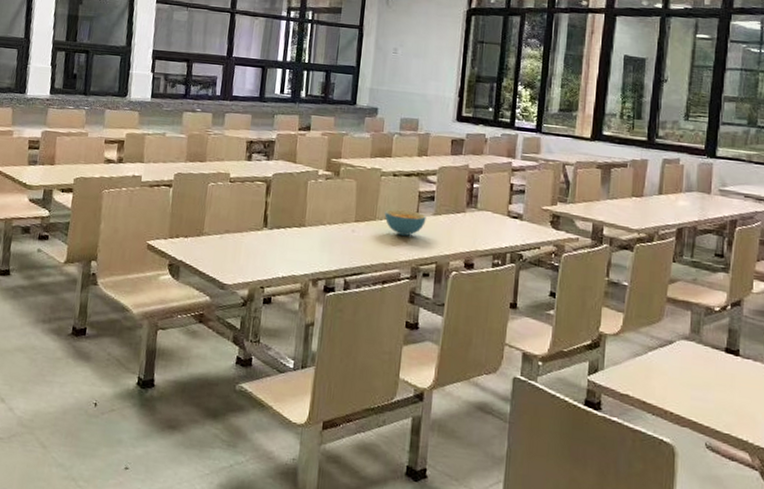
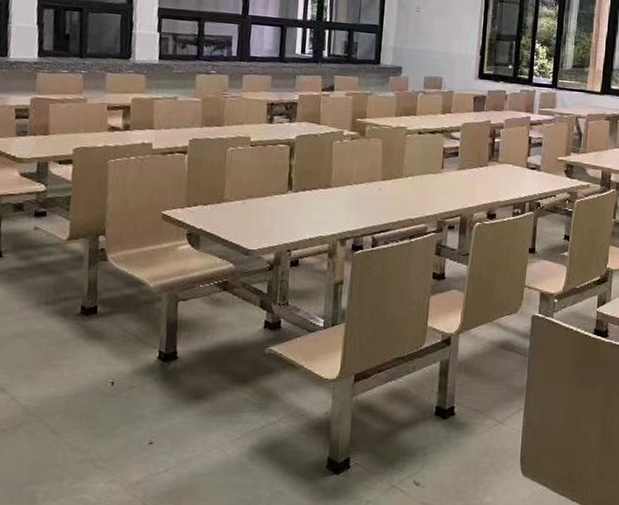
cereal bowl: present [384,209,426,236] -> none [410,166,451,191]

